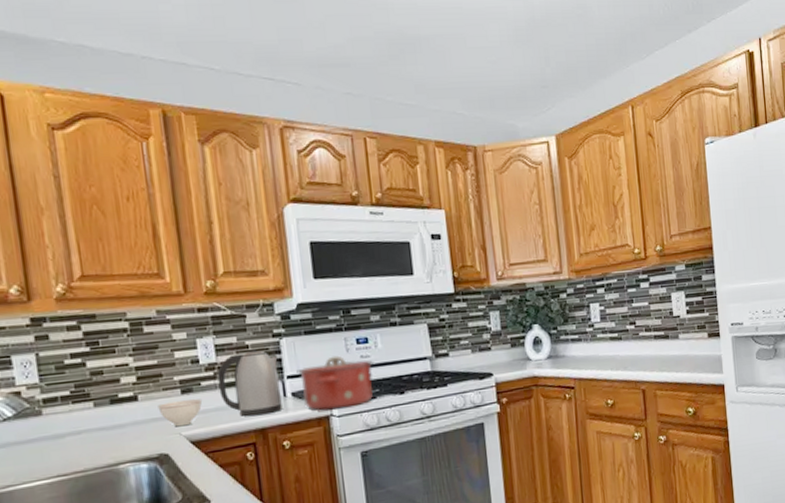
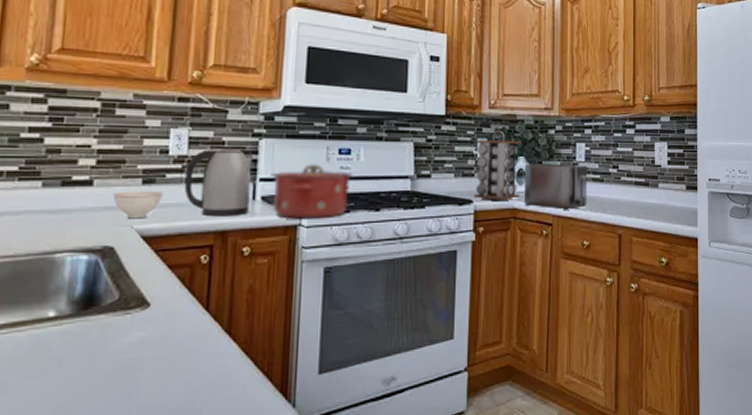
spice rack: none [487,300,538,372] -> present [474,130,521,200]
toaster: none [539,325,608,373] -> present [523,163,588,210]

